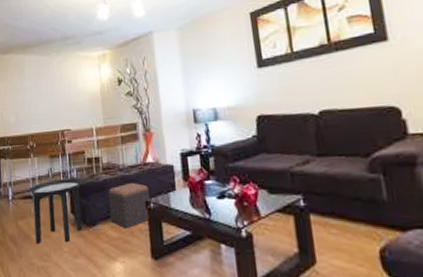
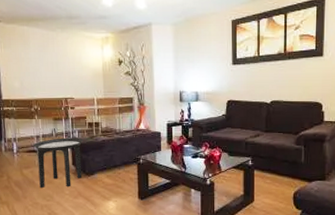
footstool: present [108,182,151,228] -> none [105,143,141,177]

